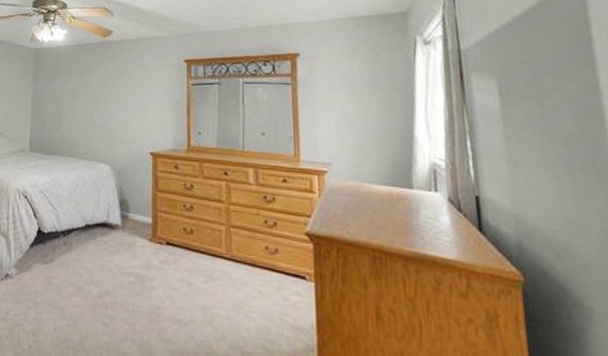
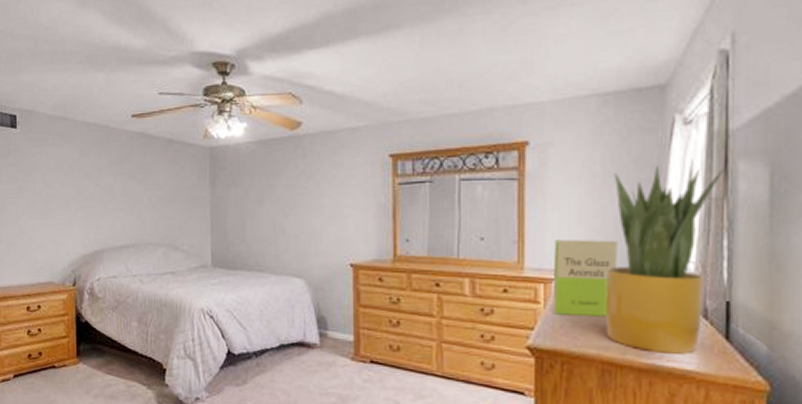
book: none [325,137,380,208] -> present [552,240,618,318]
planter: none [370,72,463,244] -> present [604,158,727,354]

